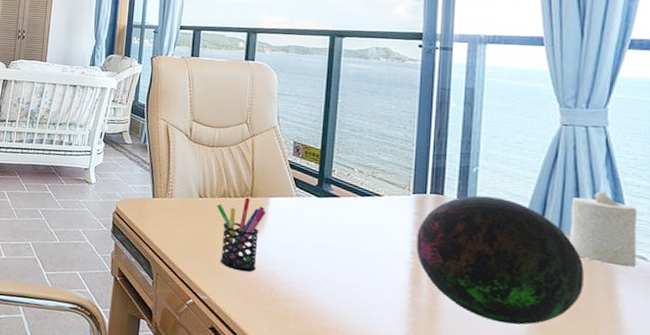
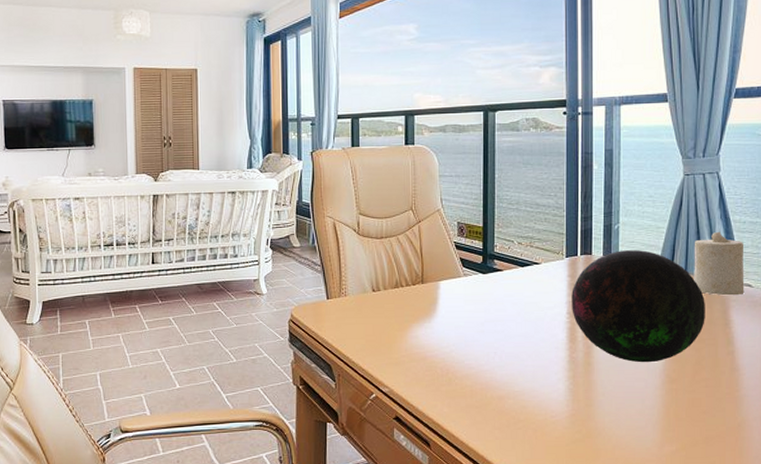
pen holder: present [217,197,267,272] -> none [391,284,438,358]

